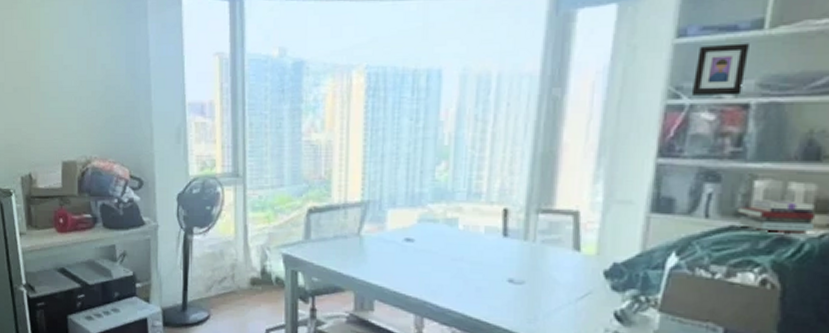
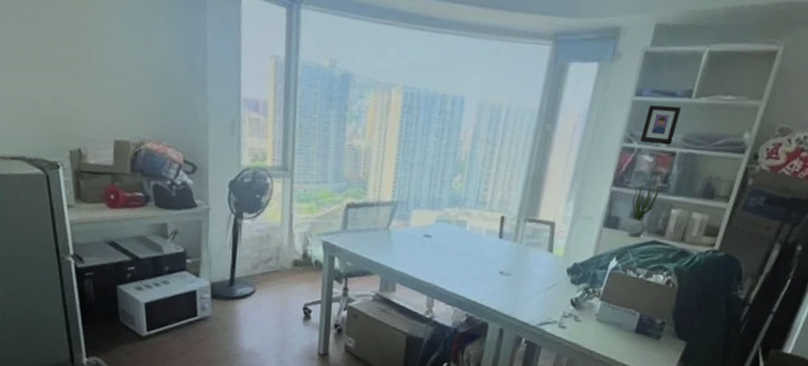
potted plant: none [681,150,731,223] -> present [623,184,659,238]
books: present [737,199,816,233] -> none [658,223,706,249]

